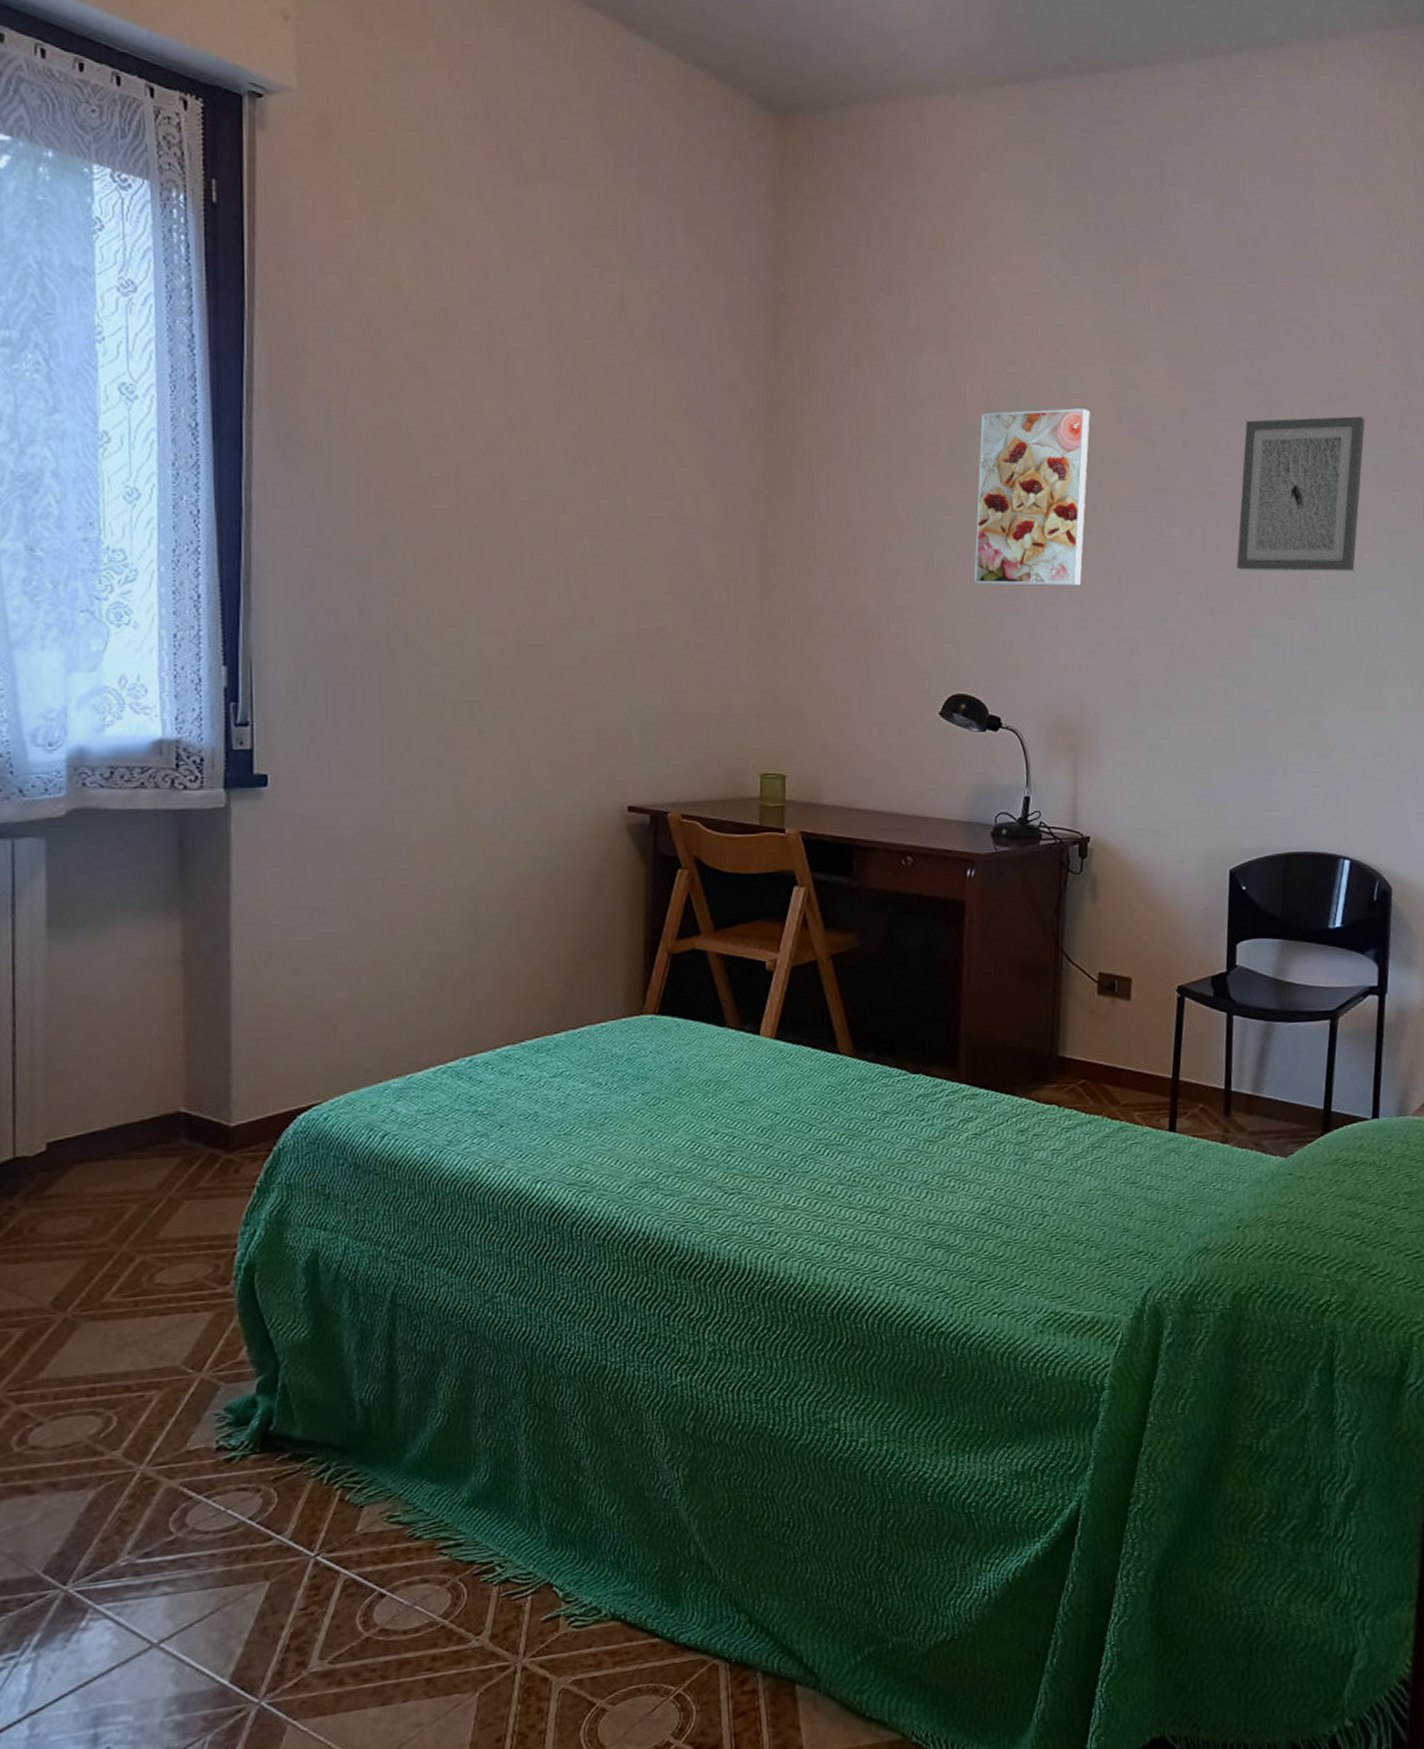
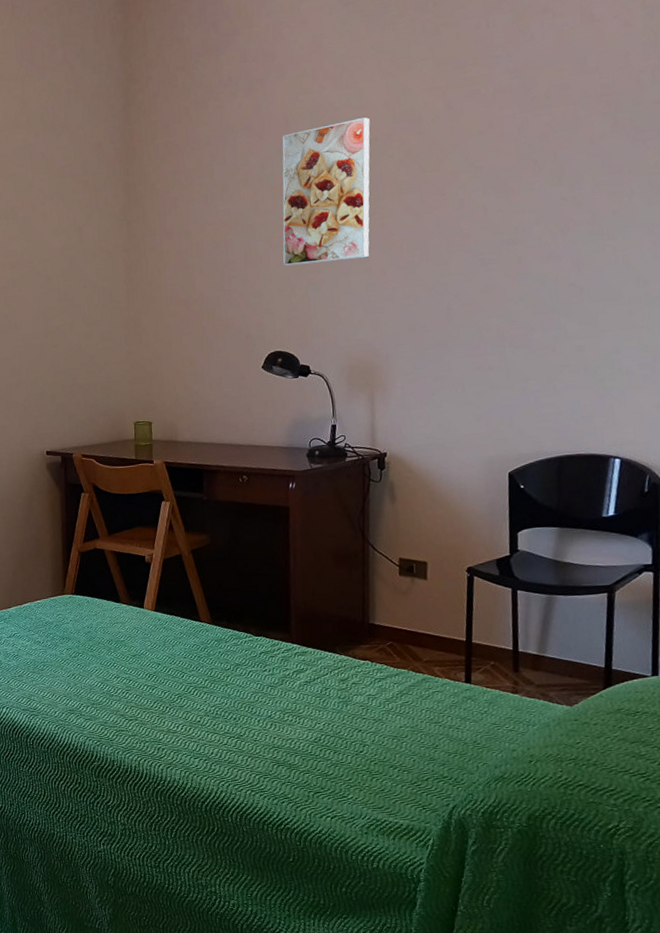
wall art: present [1236,416,1365,571] -> none [502,81,618,227]

